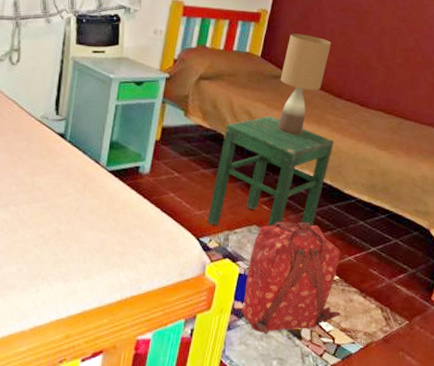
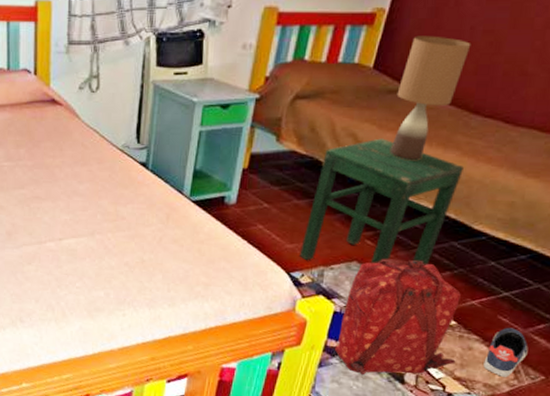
sneaker: none [362,279,394,325] -> present [483,327,528,377]

